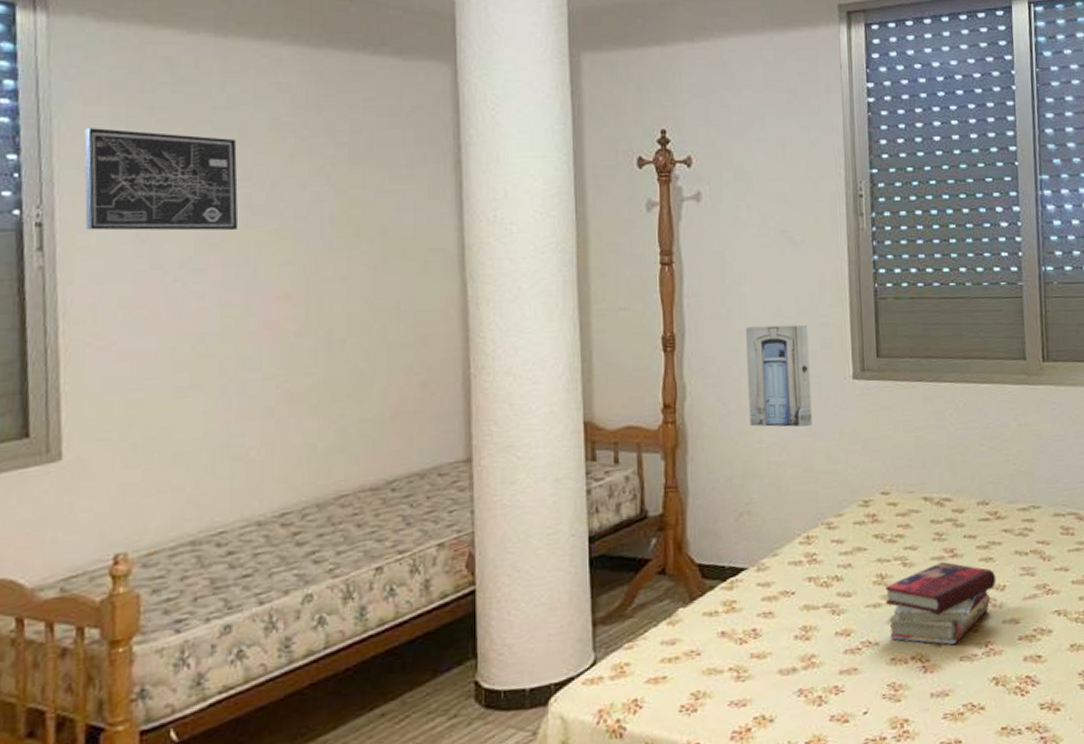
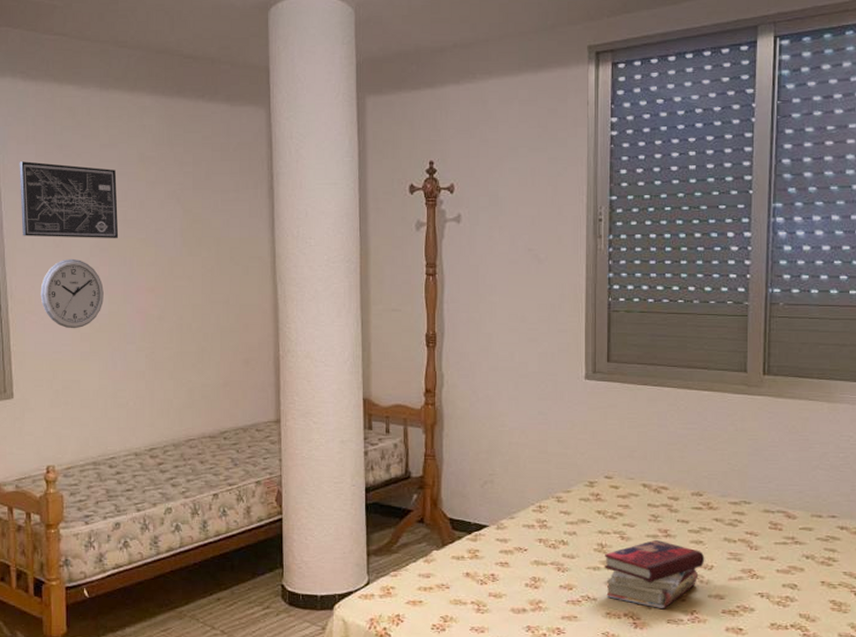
wall clock: none [112,258,214,356] -> present [40,258,104,329]
wall art: present [745,324,812,428] -> none [494,330,548,417]

